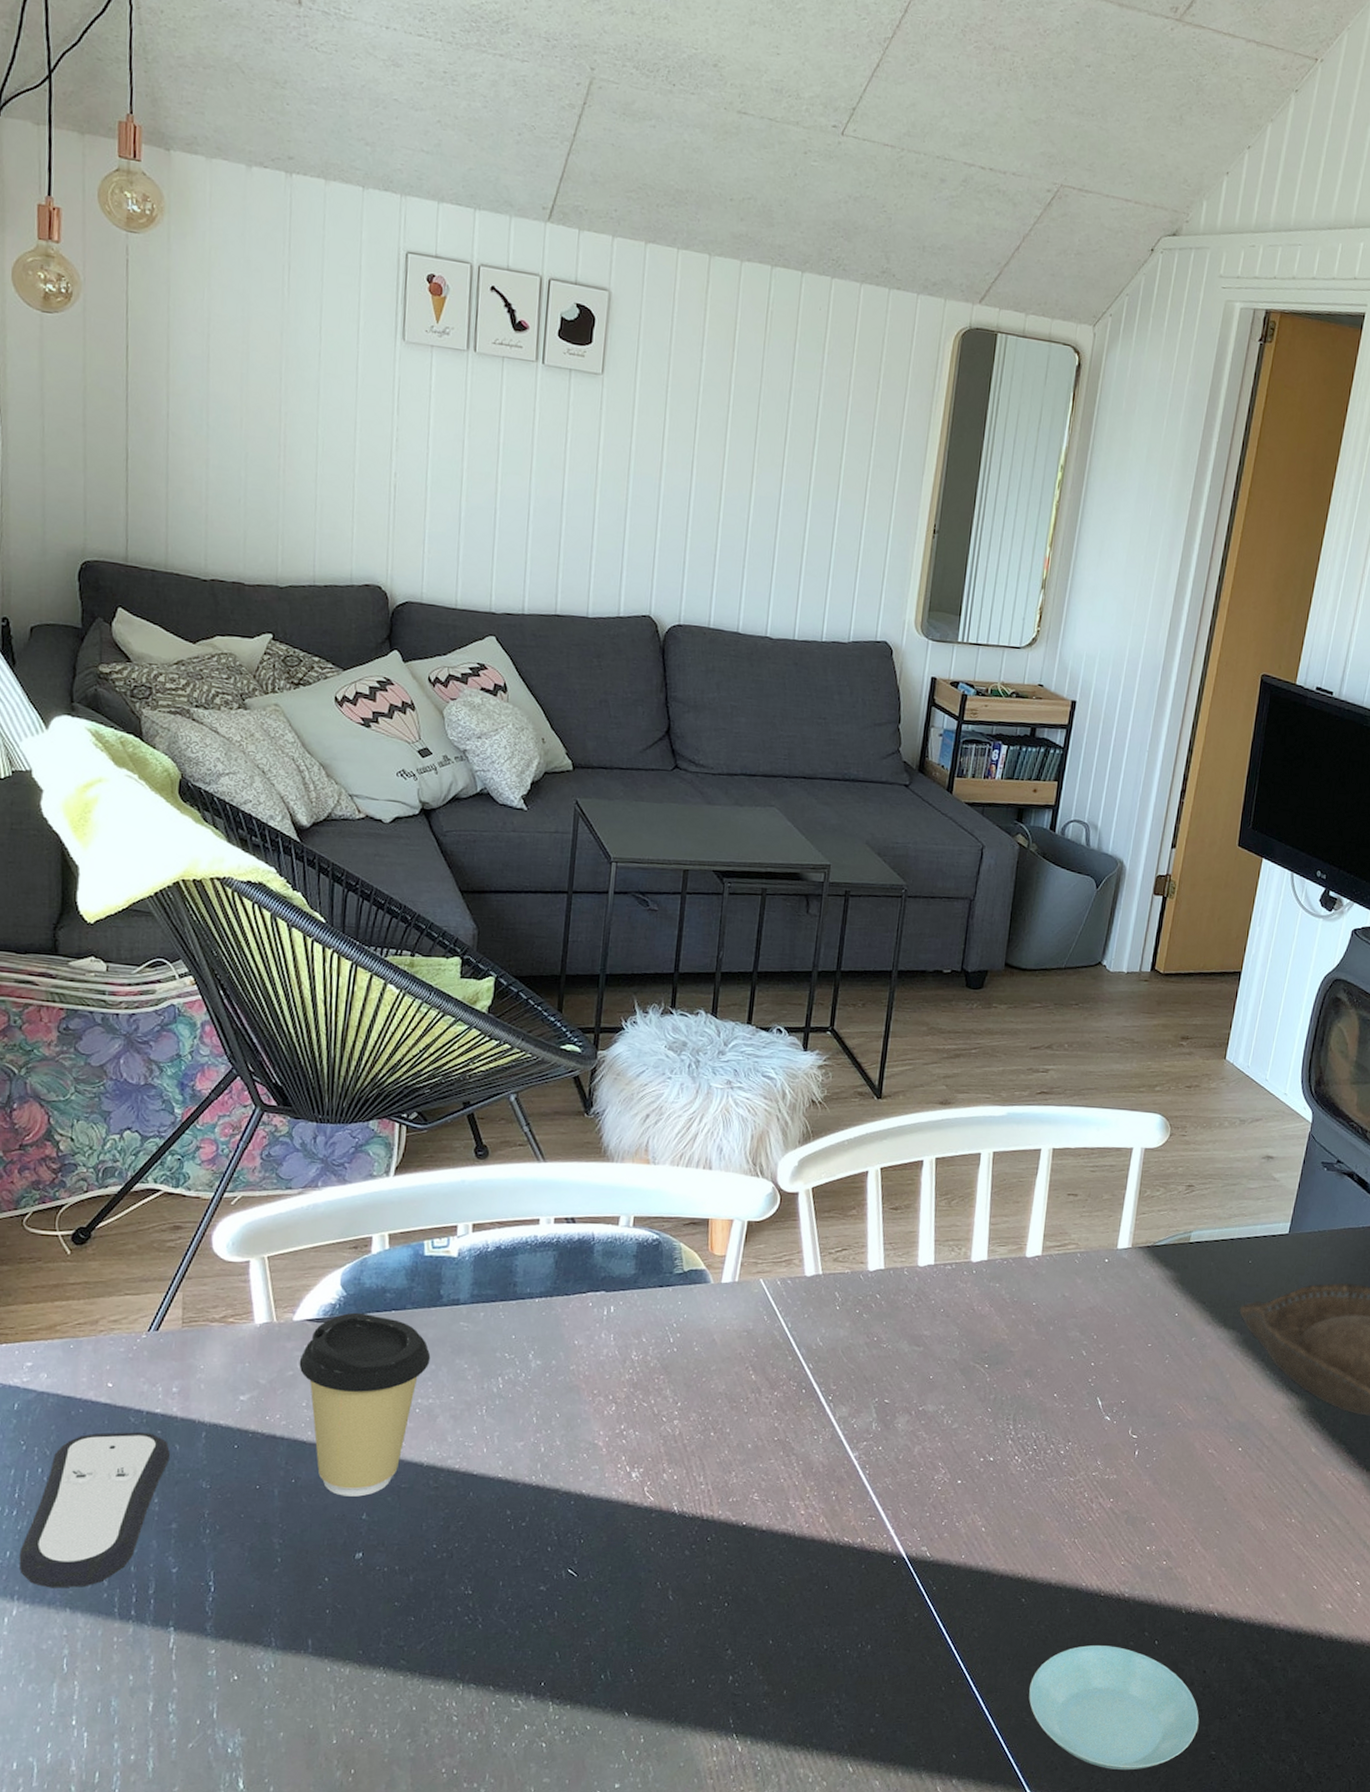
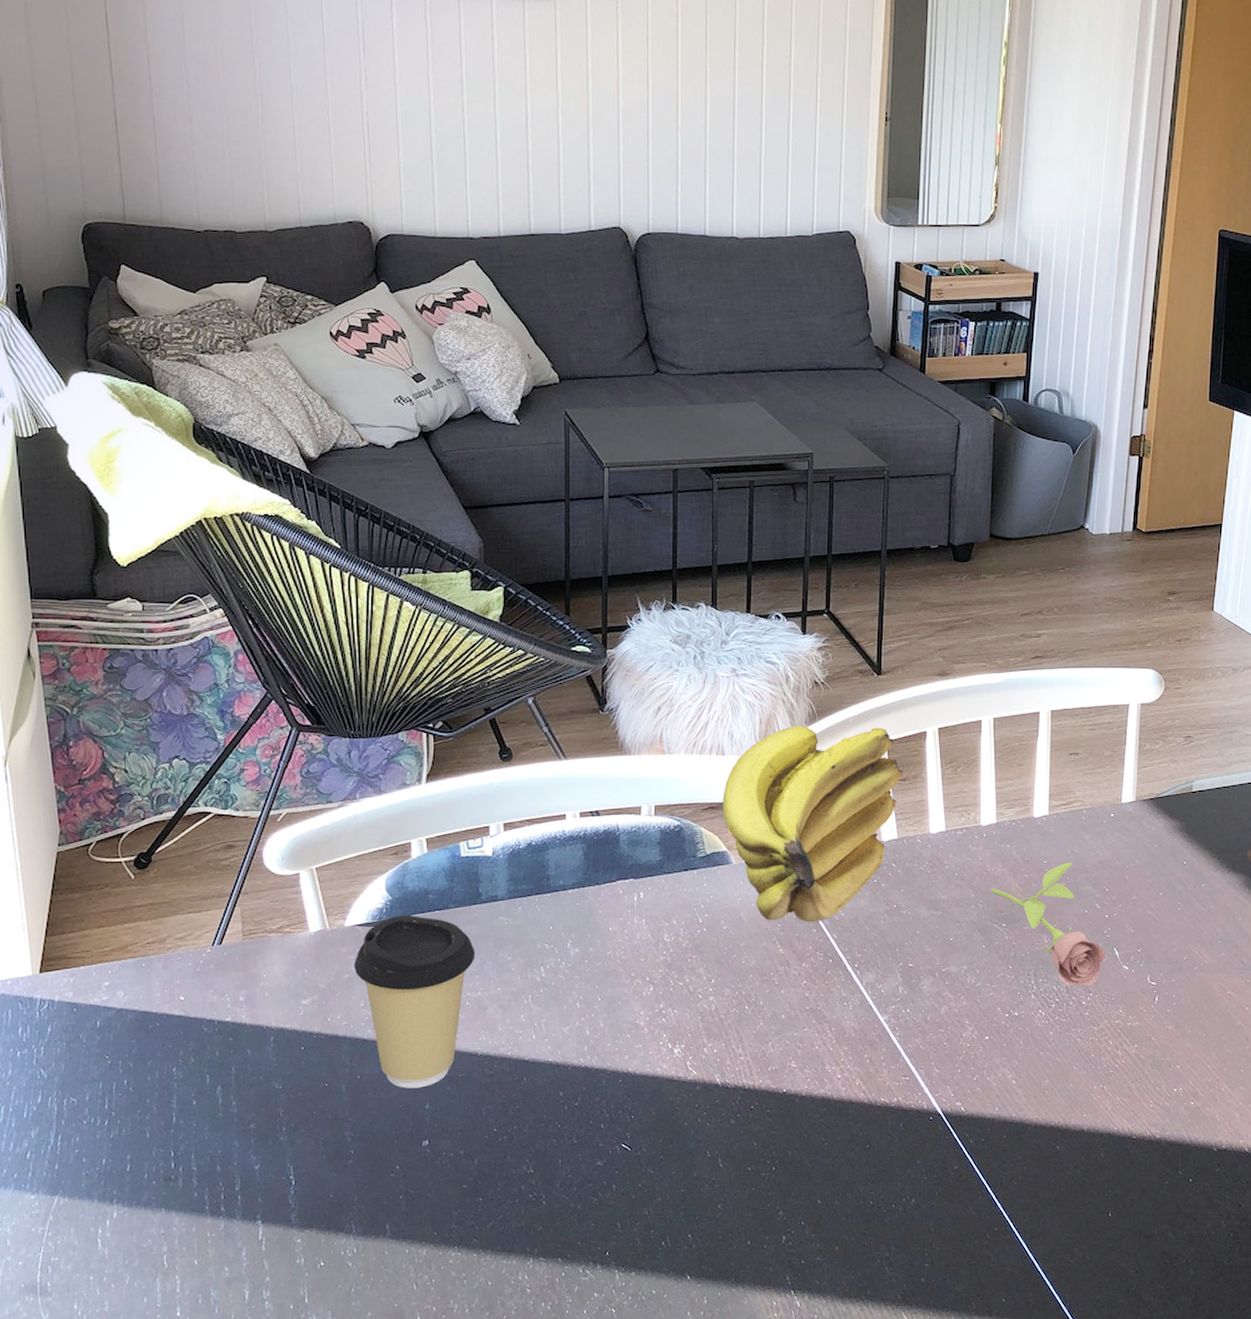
remote control: present [19,1432,171,1588] -> none [114,1040,244,1191]
banana: none [704,1144,896,1350] -> present [722,726,903,923]
flower: none [976,1306,1089,1435] -> present [991,862,1106,986]
saucer: present [1029,1645,1200,1771] -> none [1071,1186,1239,1305]

